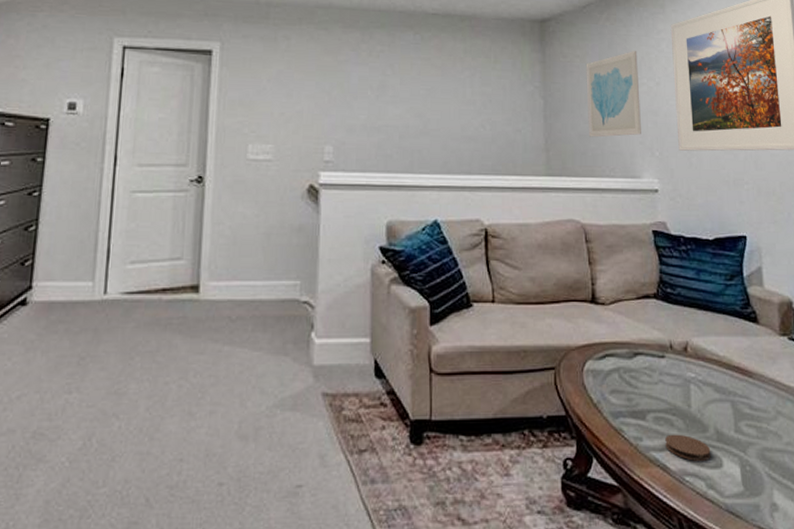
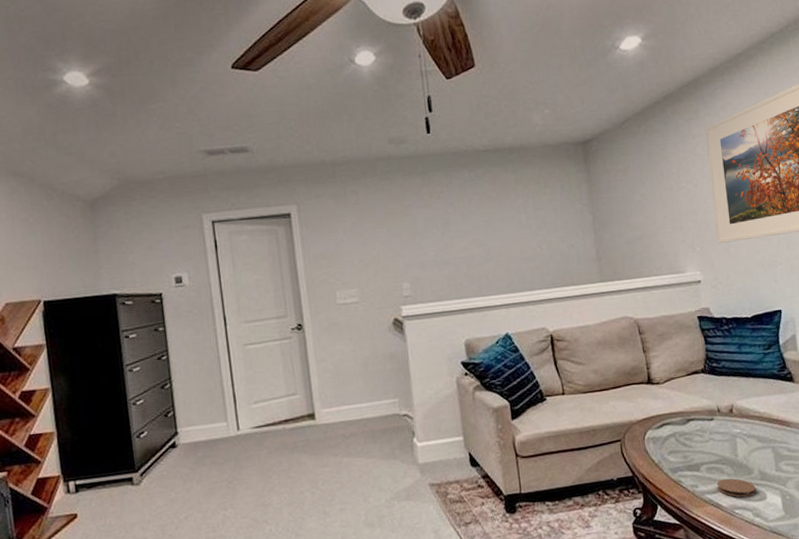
wall art: present [586,50,641,138] -> none [628,157,683,243]

